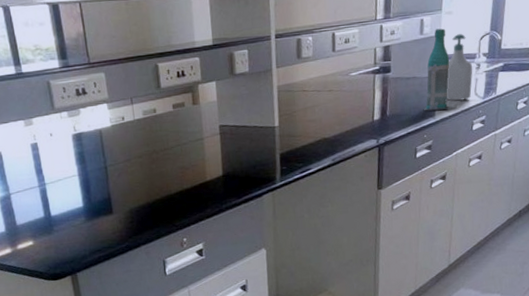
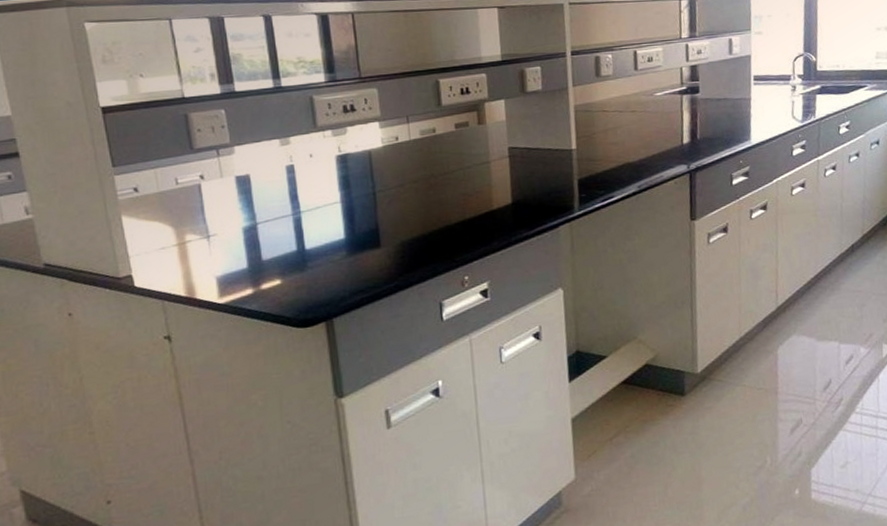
bottle: present [423,28,450,111] -> none [737,48,765,135]
soap bottle: present [446,34,473,101] -> none [761,54,789,124]

